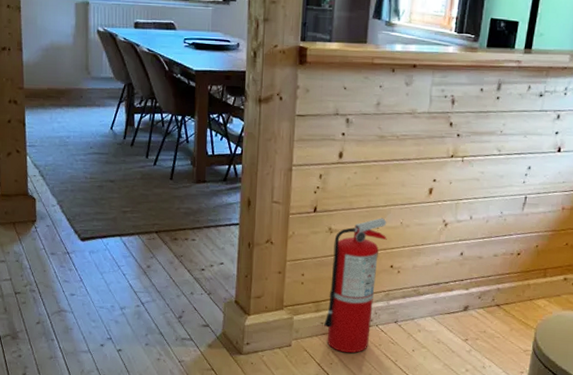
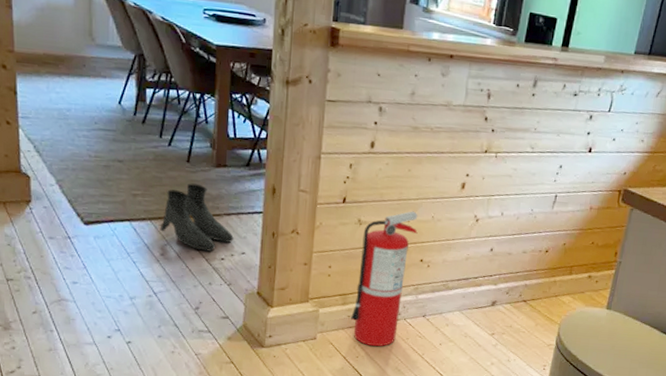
boots: none [146,199,213,263] -> present [159,183,234,252]

